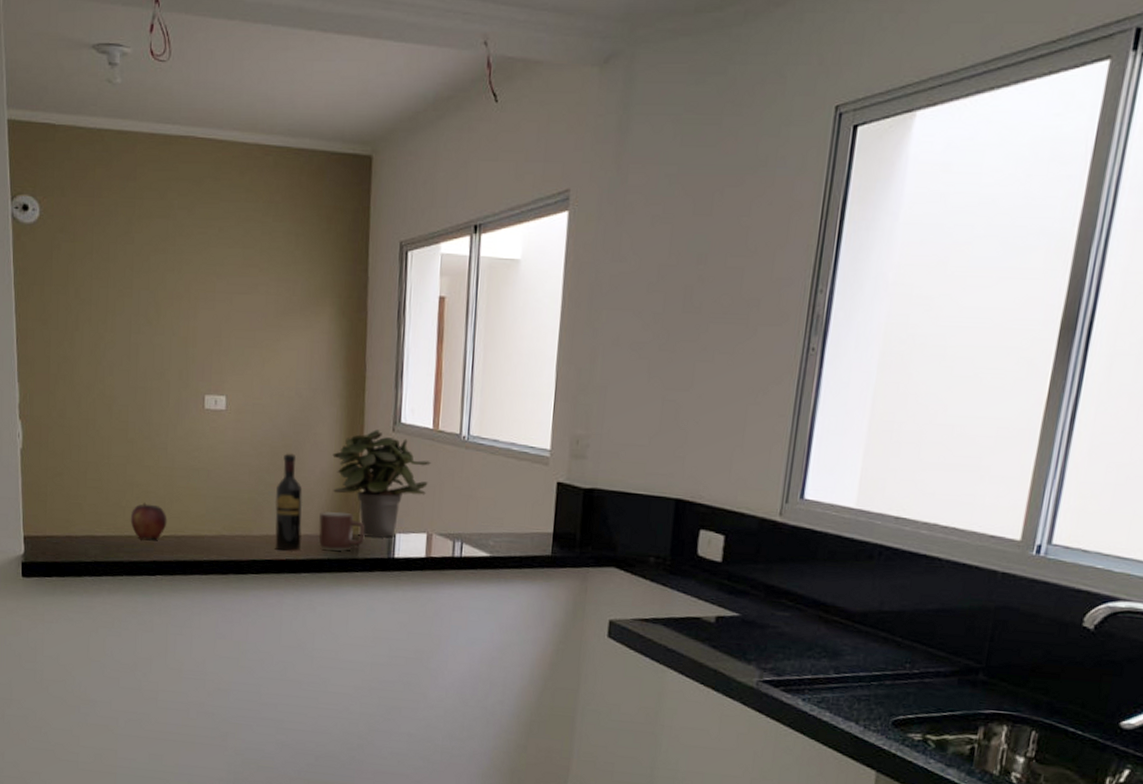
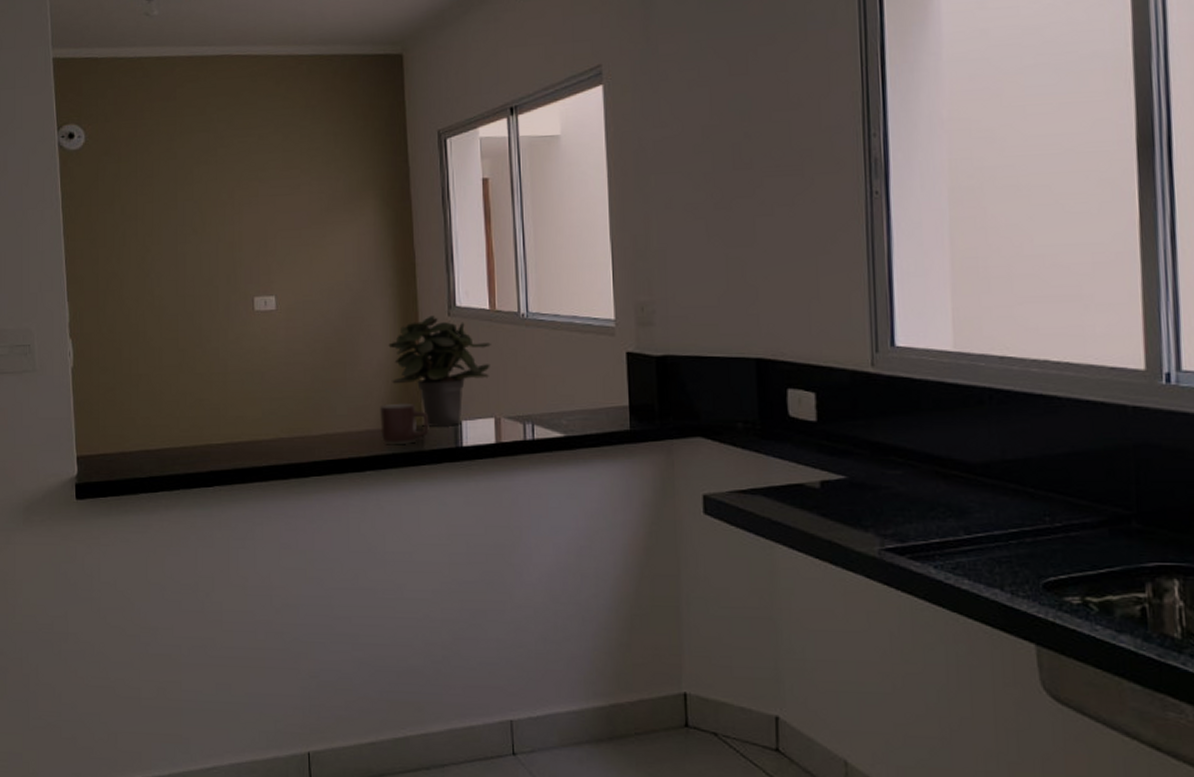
fruit: present [130,502,167,540] -> none [184,411,223,450]
wine bottle: present [274,453,303,551] -> none [332,347,364,448]

